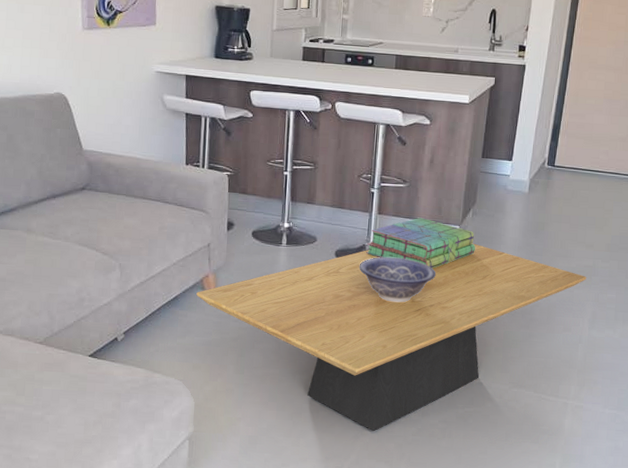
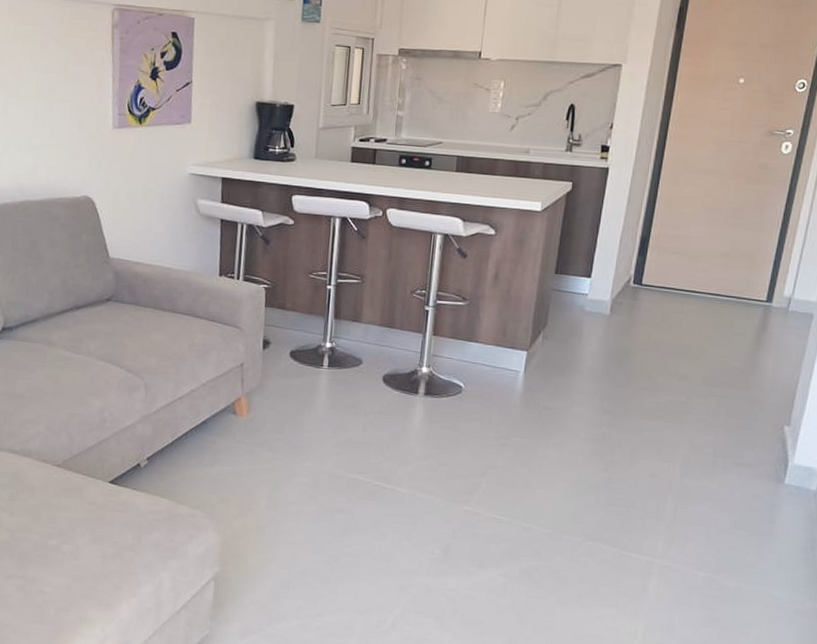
coffee table: present [196,243,587,431] -> none [227,371,679,582]
decorative bowl: present [359,257,436,303] -> none [409,384,499,437]
stack of books: present [366,217,475,269] -> none [418,340,546,400]

